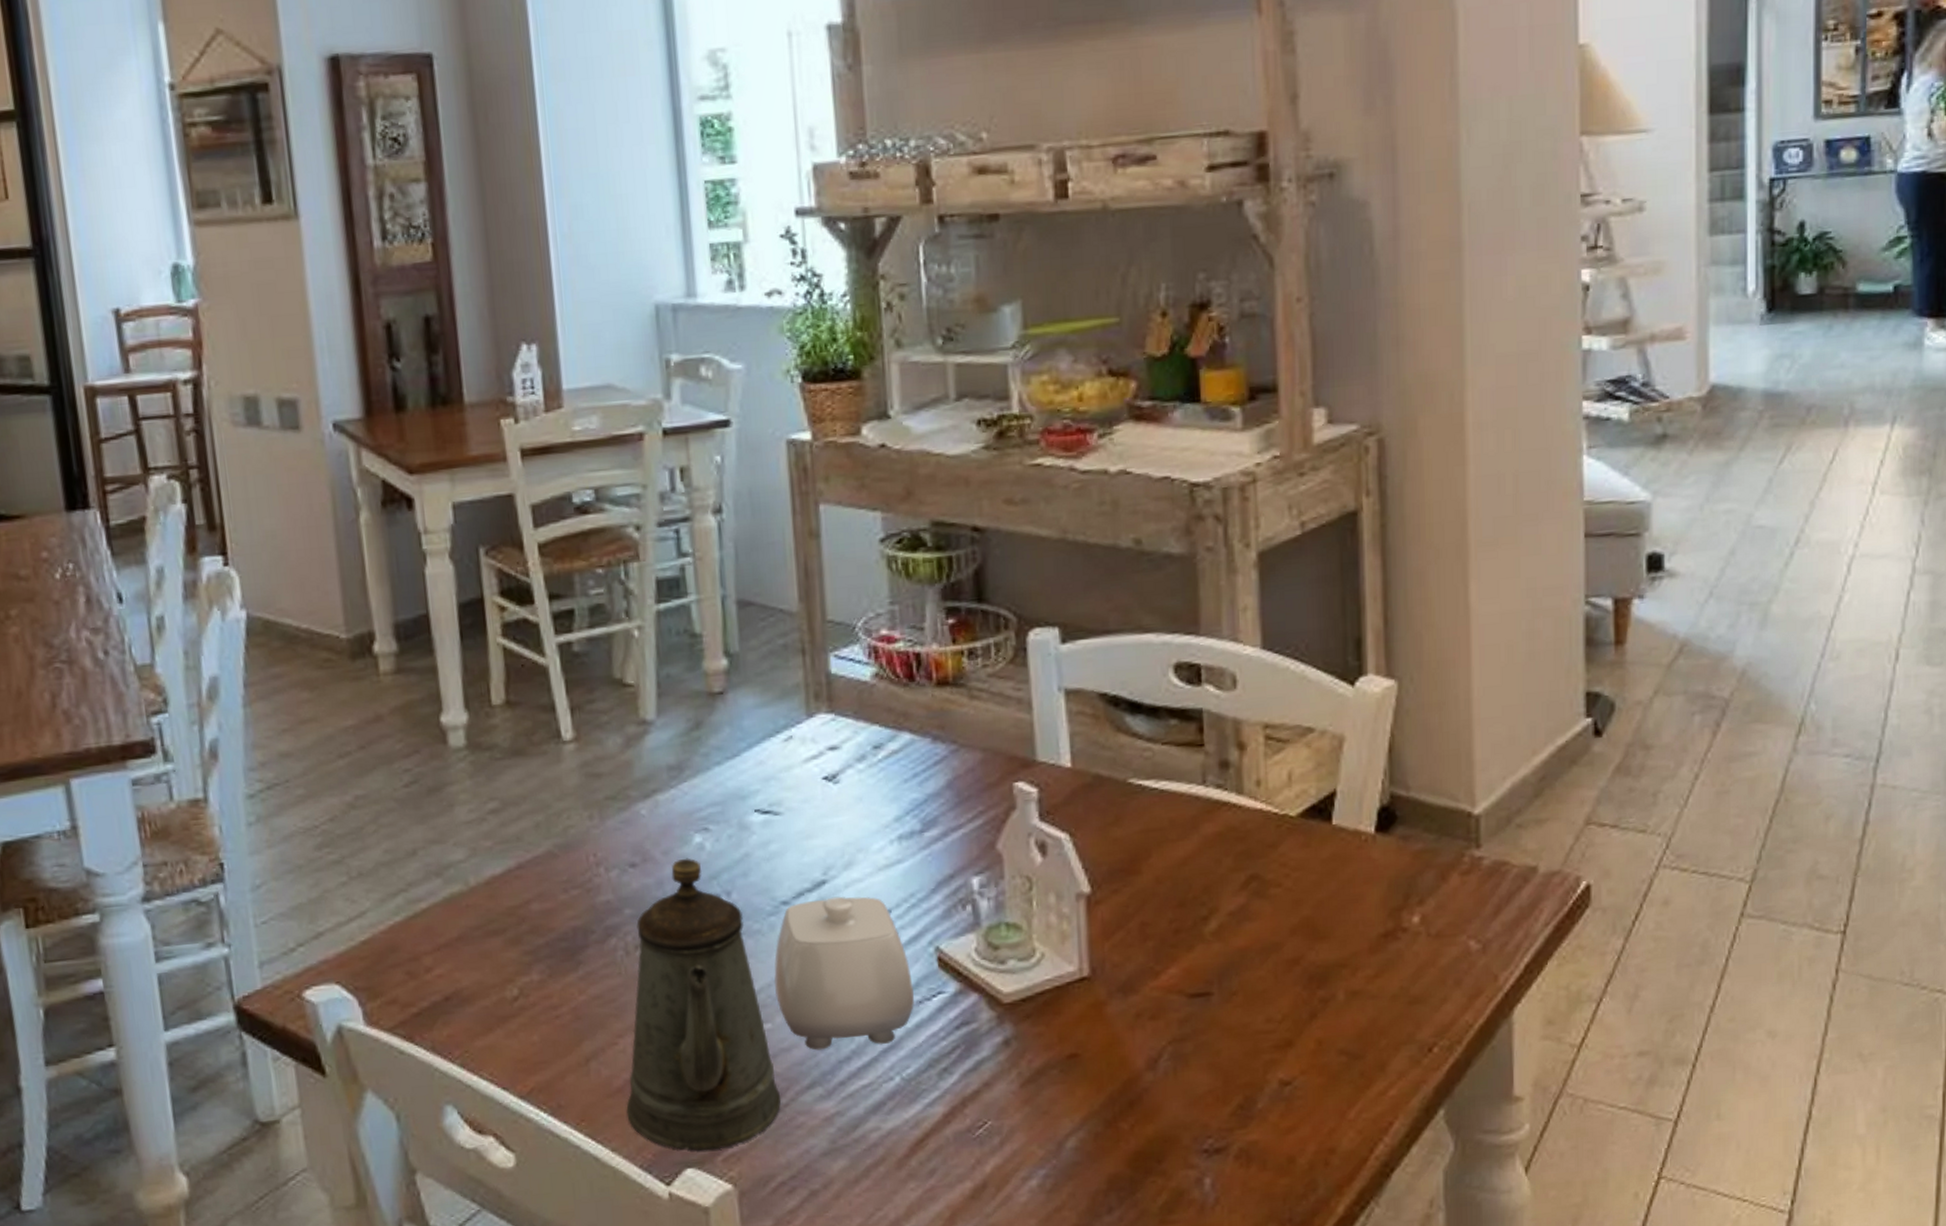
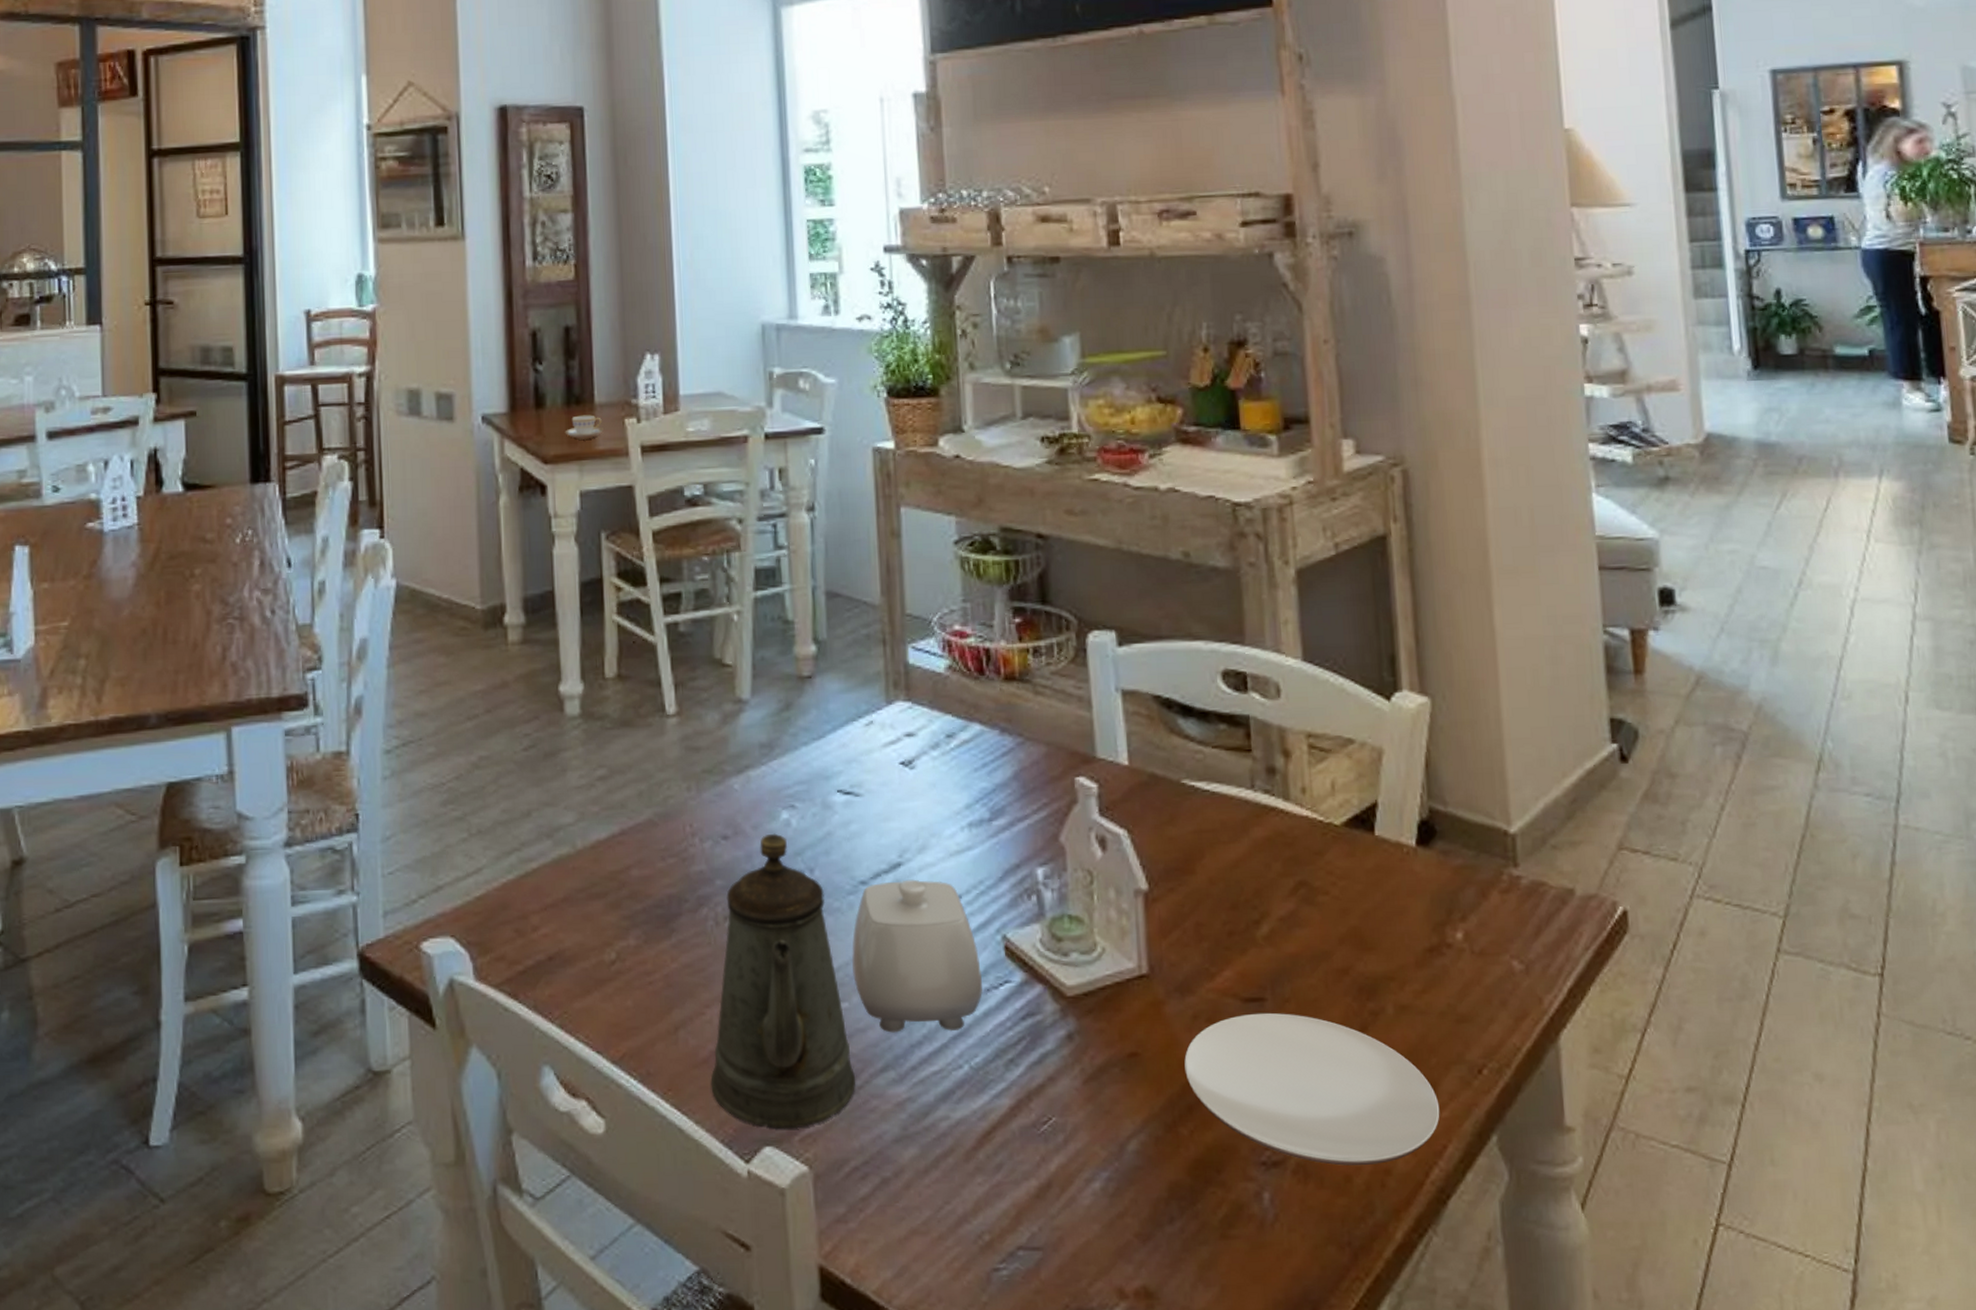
teacup: none [431,416,476,446] -> present [565,415,603,440]
plate: none [1126,1006,1388,1148] -> present [1184,1012,1440,1166]

